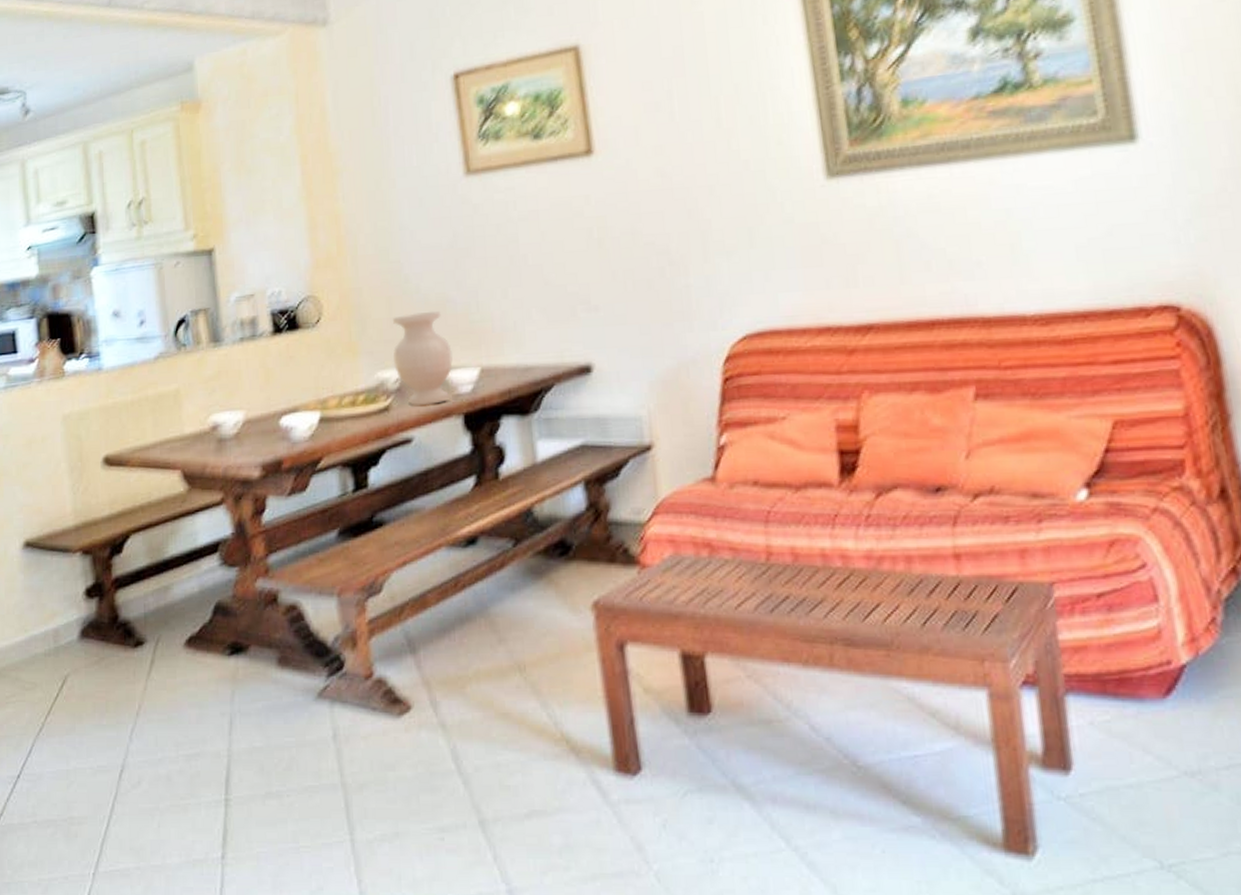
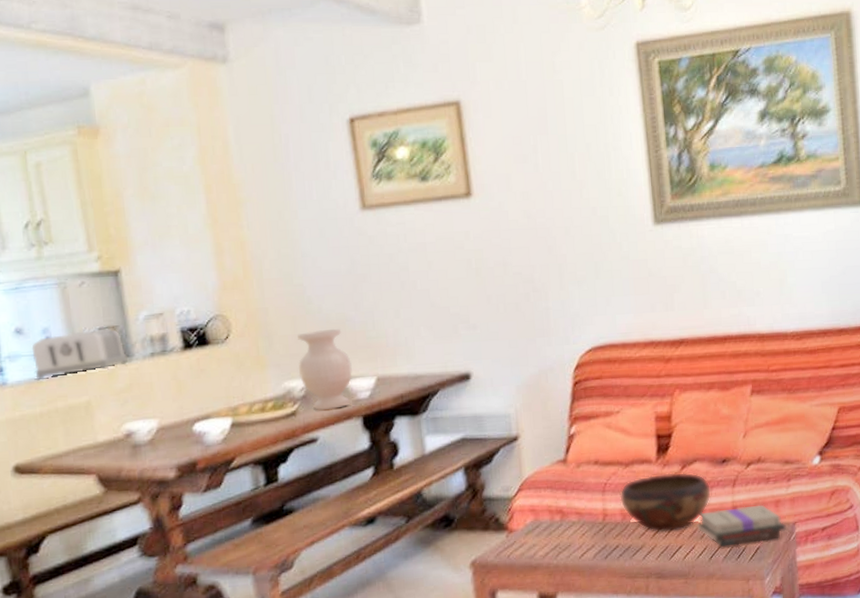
toaster: none [127,311,217,366] -> present [31,328,128,380]
decorative bowl: none [789,501,922,582] -> present [620,472,712,532]
books: none [902,553,1038,609] -> present [698,504,786,547]

